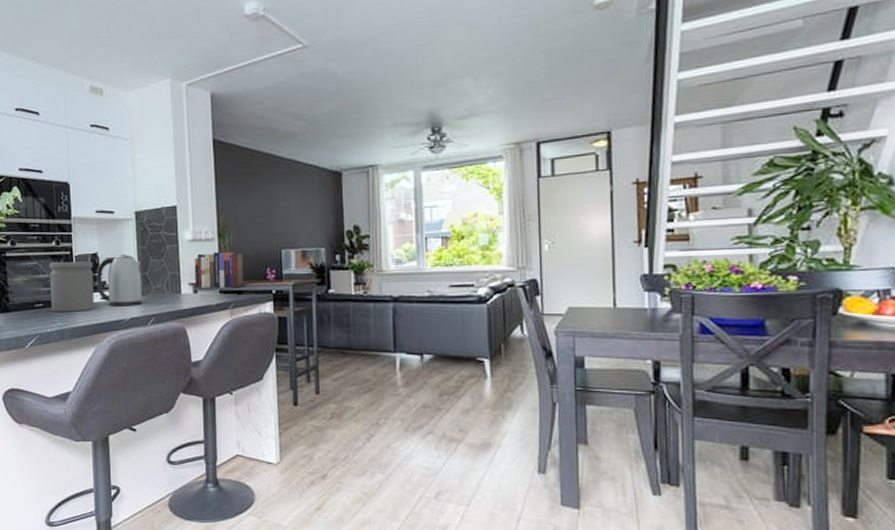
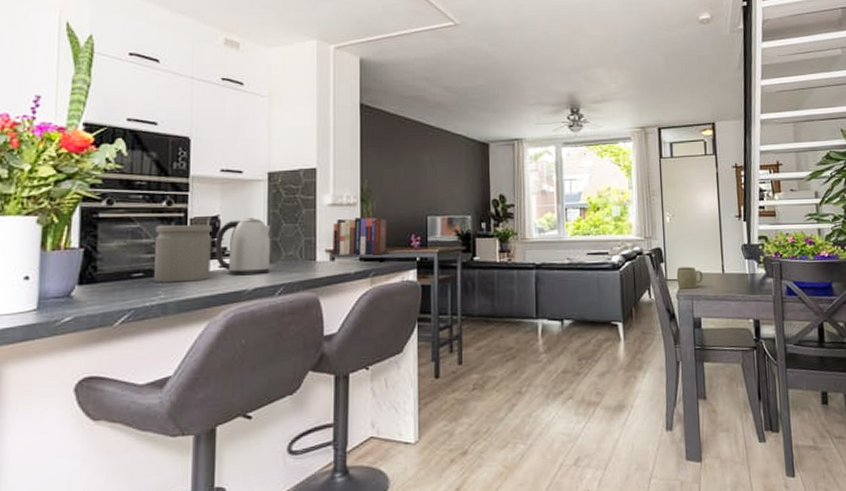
mug: none [555,300,588,326] -> present [676,267,703,290]

